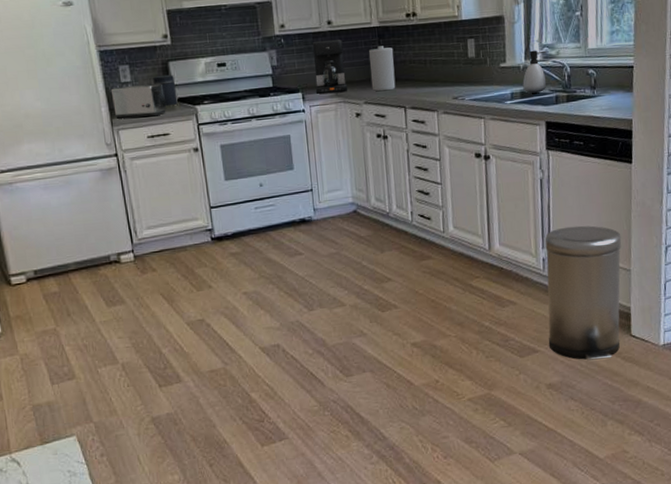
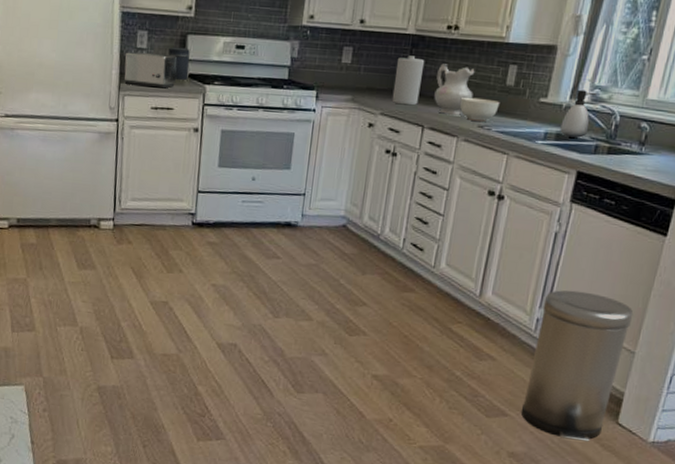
coffee maker: present [313,39,348,94] -> none [331,38,372,99]
ceramic pitcher: none [406,47,442,93] -> present [434,63,475,115]
bowl: none [432,72,467,94] -> present [460,97,500,122]

